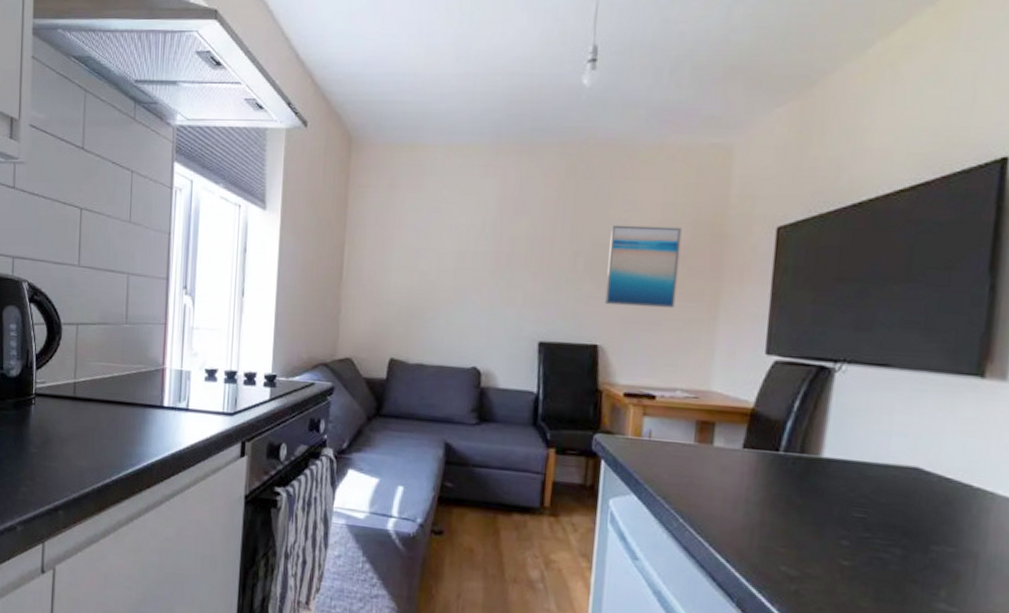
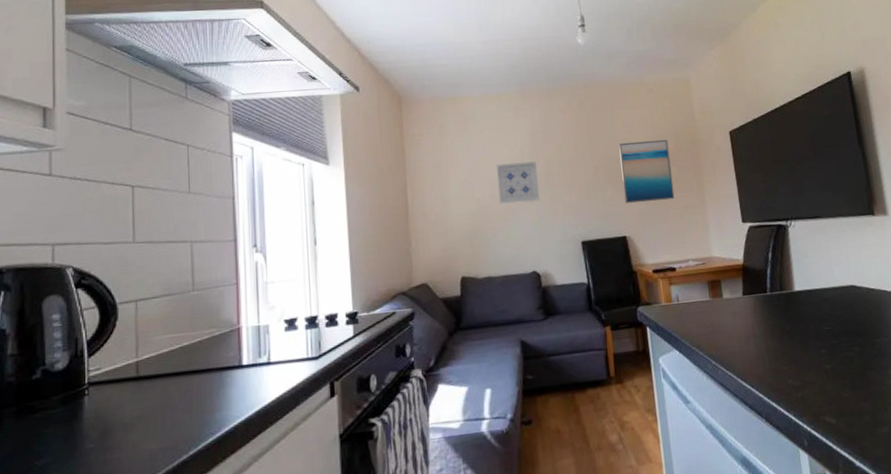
wall art: none [447,233,499,285] -> present [497,161,540,205]

